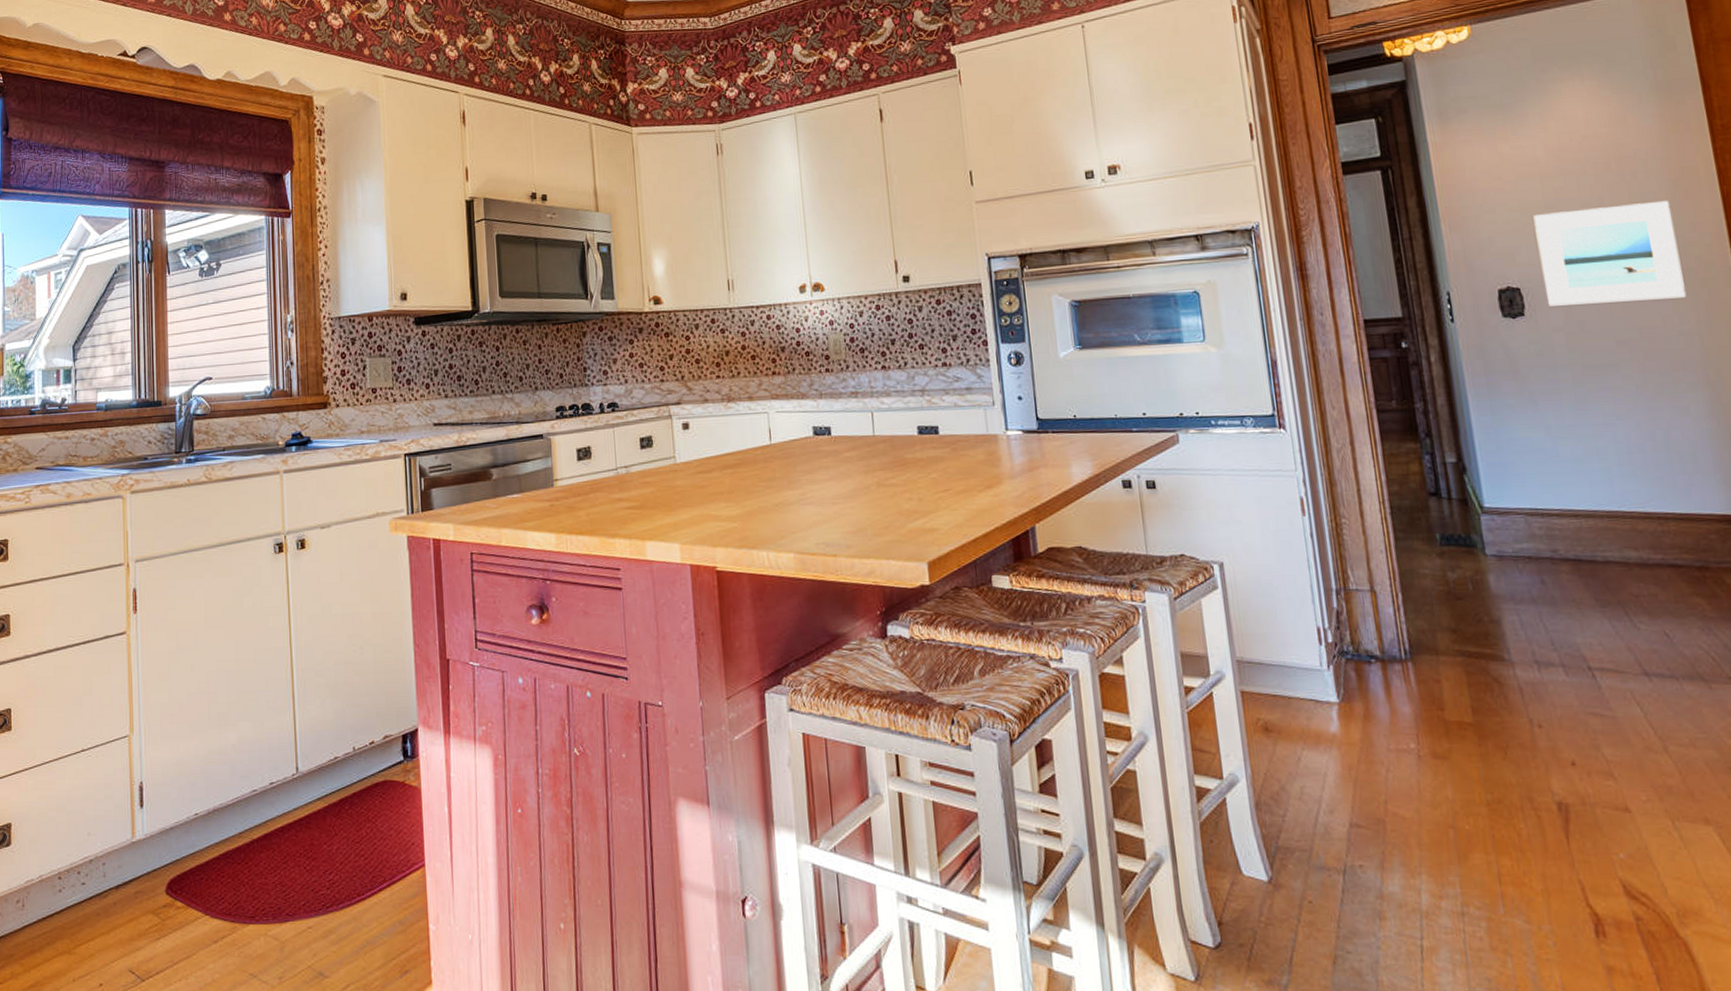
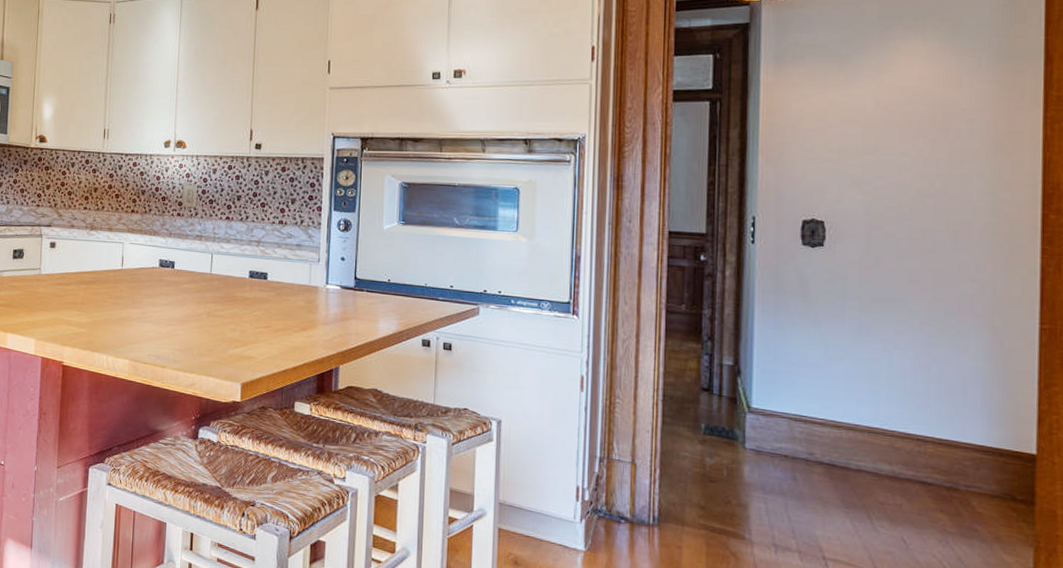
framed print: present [1533,200,1686,306] -> none [848,157,989,249]

